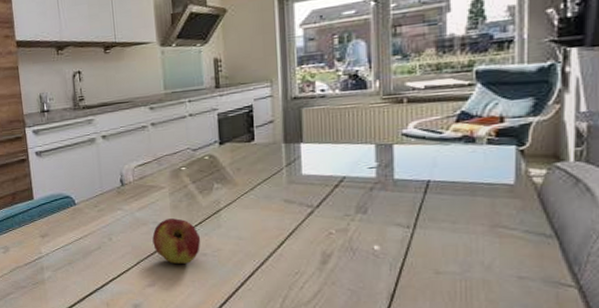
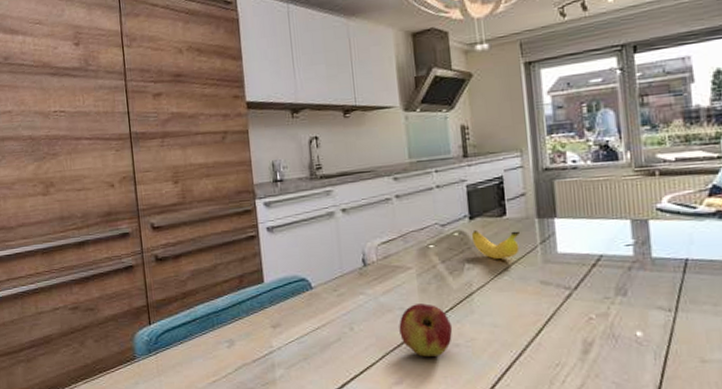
banana: none [220,153,268,180] -> present [471,229,521,259]

